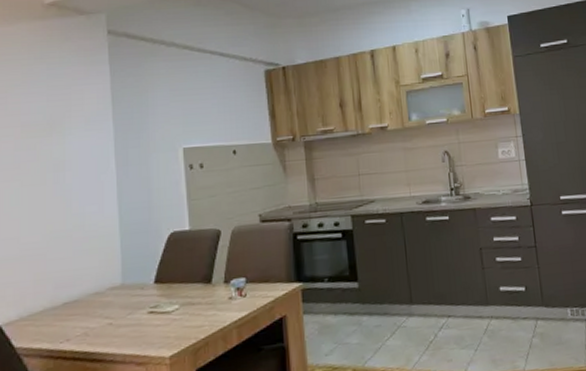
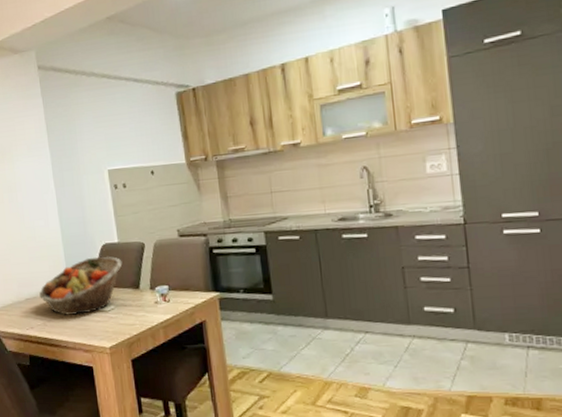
fruit basket: none [83,246,193,321] -> present [39,256,123,316]

